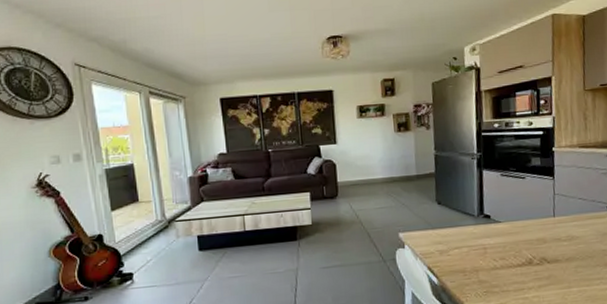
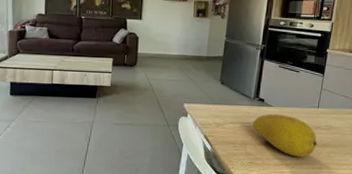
fruit: none [481,230,561,278] -> present [253,114,318,157]

